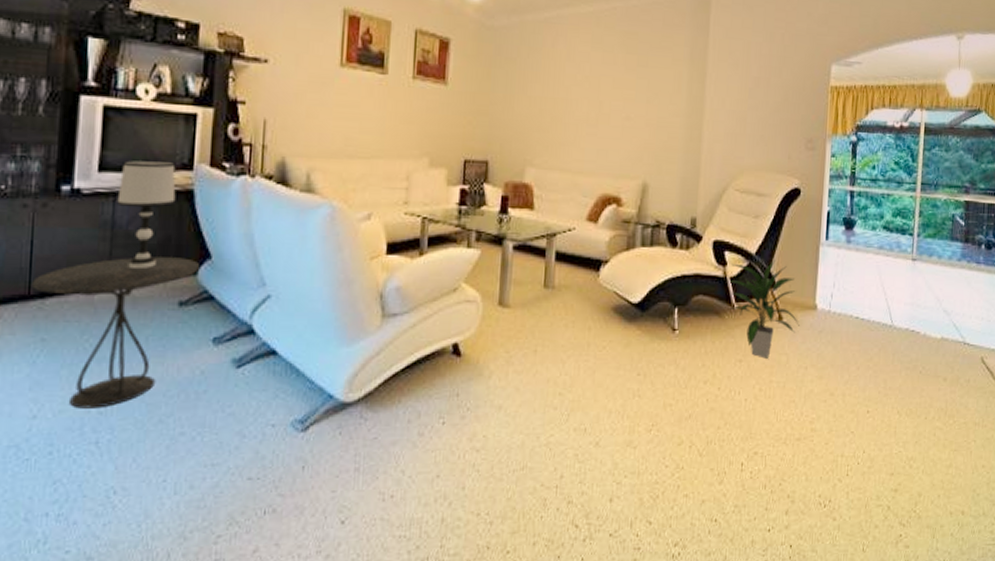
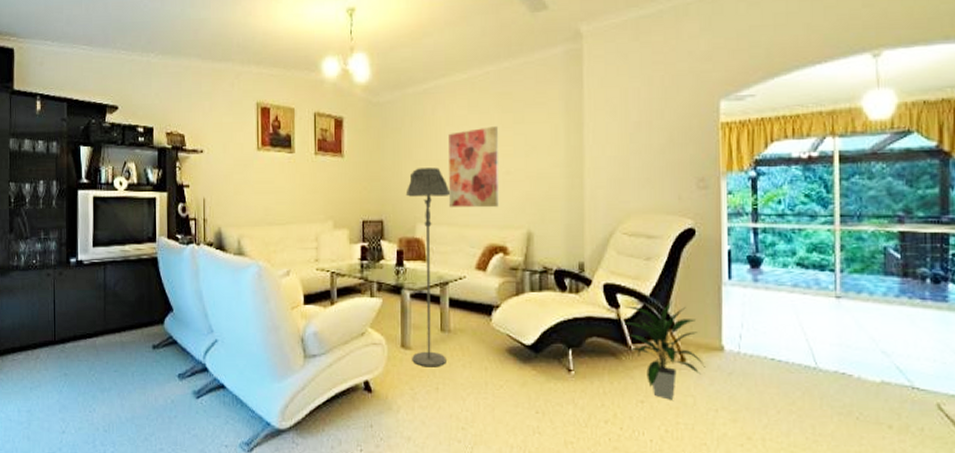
side table: present [32,257,199,409] -> none [56,311,165,427]
table lamp: present [117,161,176,270] -> none [106,237,145,321]
floor lamp: none [510,105,565,328] -> present [405,168,449,367]
wall art: none [562,67,622,155] -> present [448,126,499,208]

